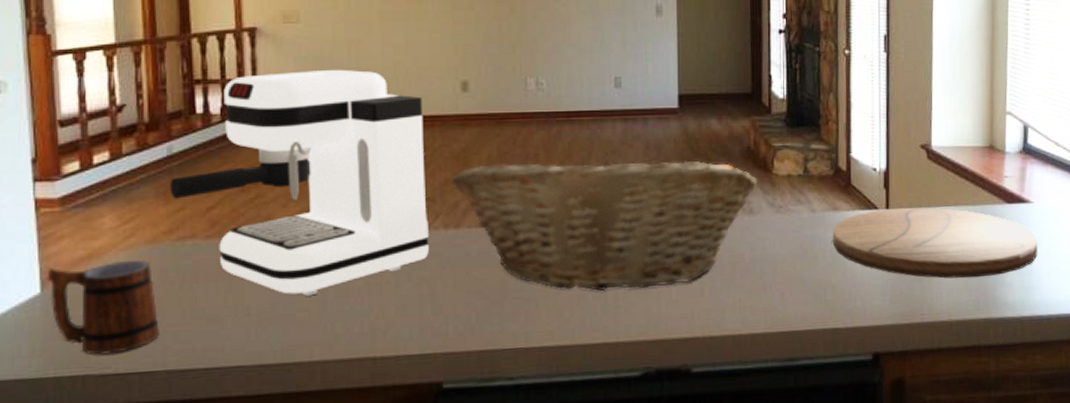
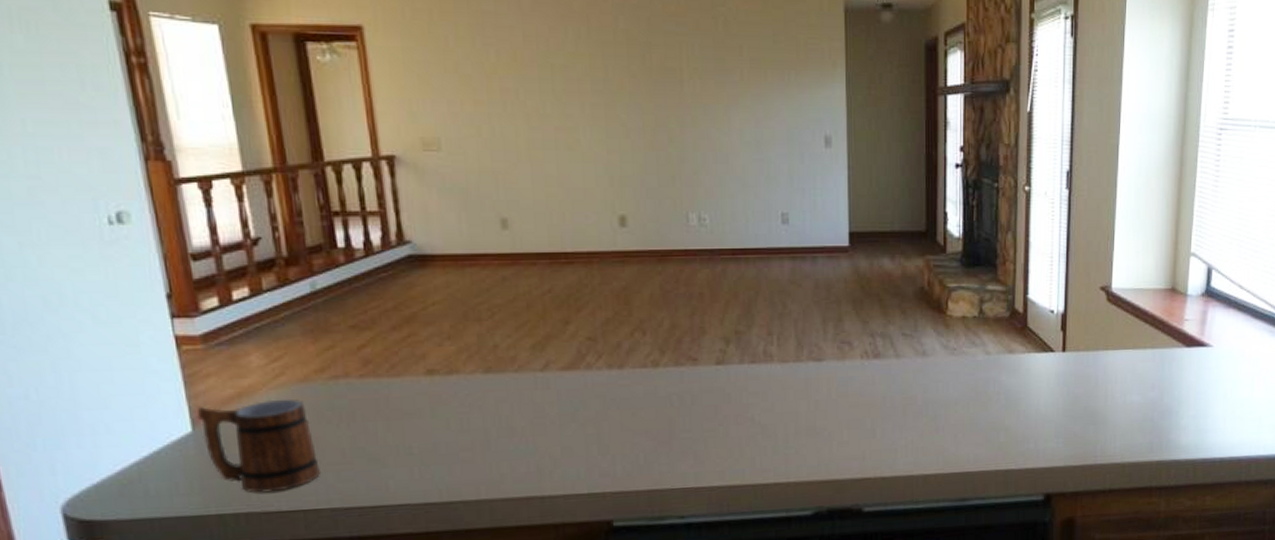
coffee maker: present [170,69,429,296] -> none [316,201,593,436]
fruit basket: present [450,152,757,292] -> none [612,292,931,433]
cutting board: present [833,207,1038,279] -> none [1008,350,1214,422]

